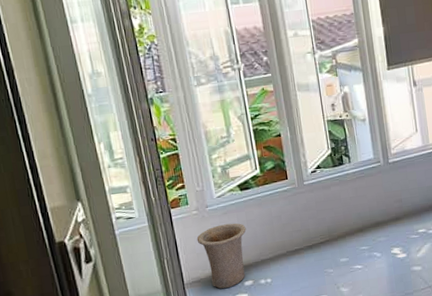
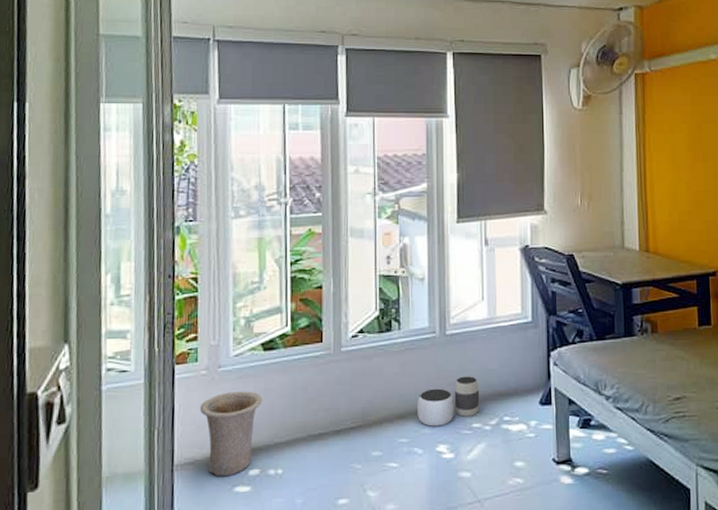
waste basket: none [372,193,423,236] -> present [417,376,480,427]

